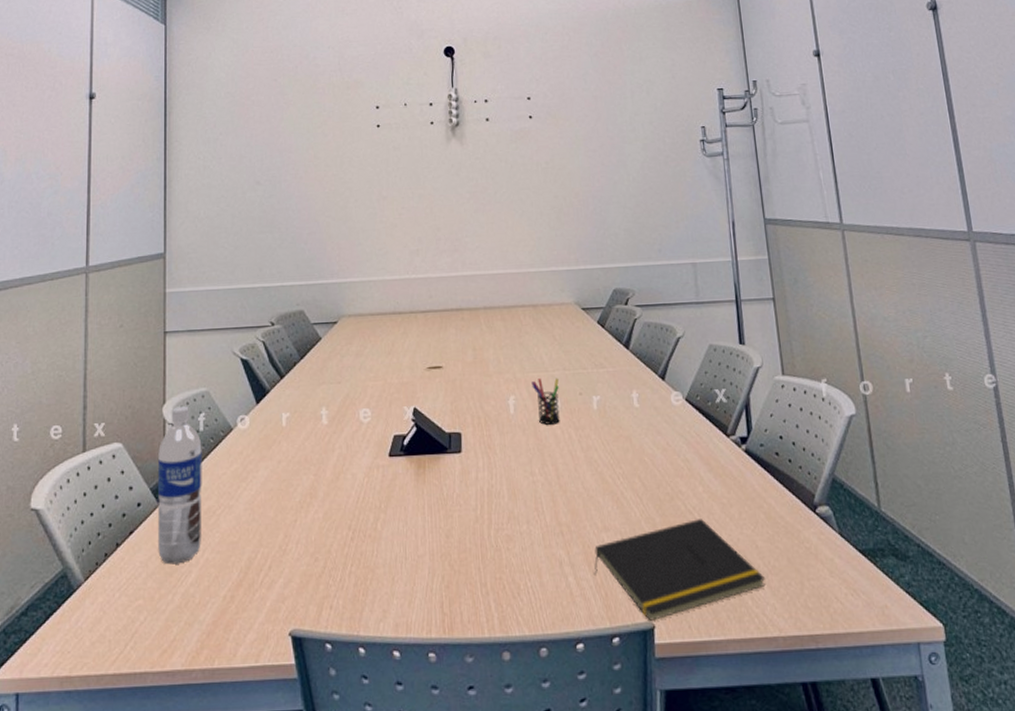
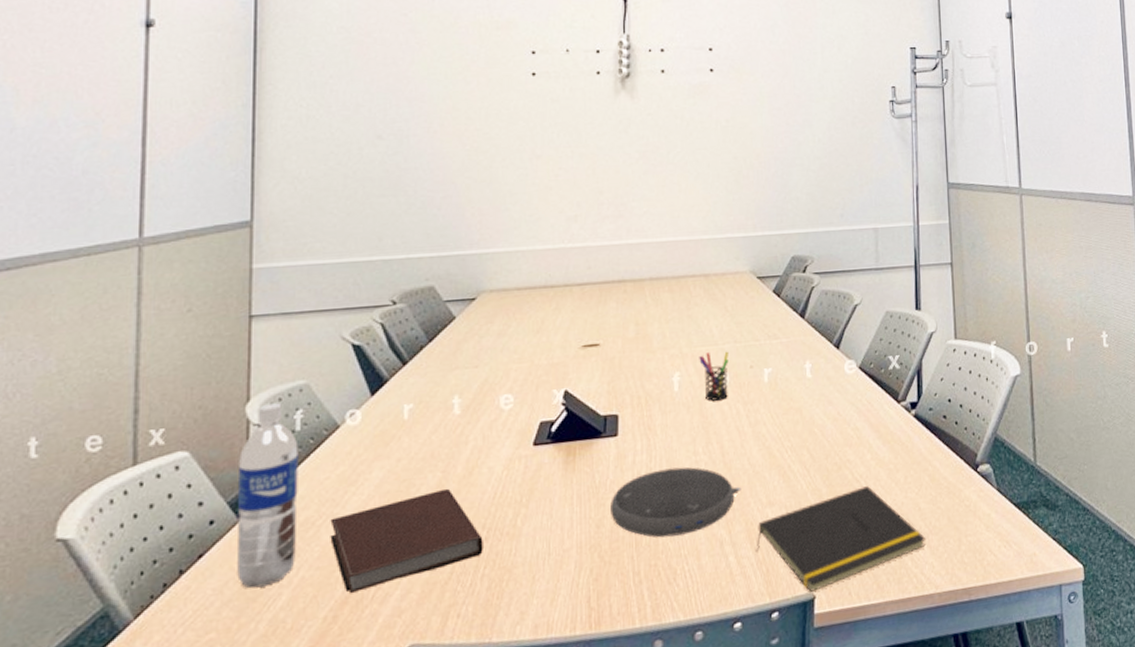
notebook: none [227,490,350,578] -> present [330,488,483,594]
speaker: none [457,486,577,553] -> present [610,467,742,538]

